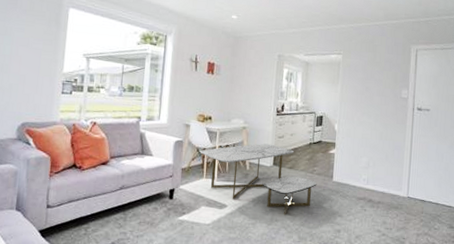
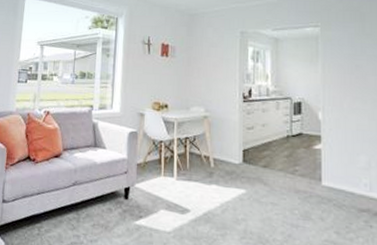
coffee table: present [199,143,317,215] -> none [156,136,301,227]

